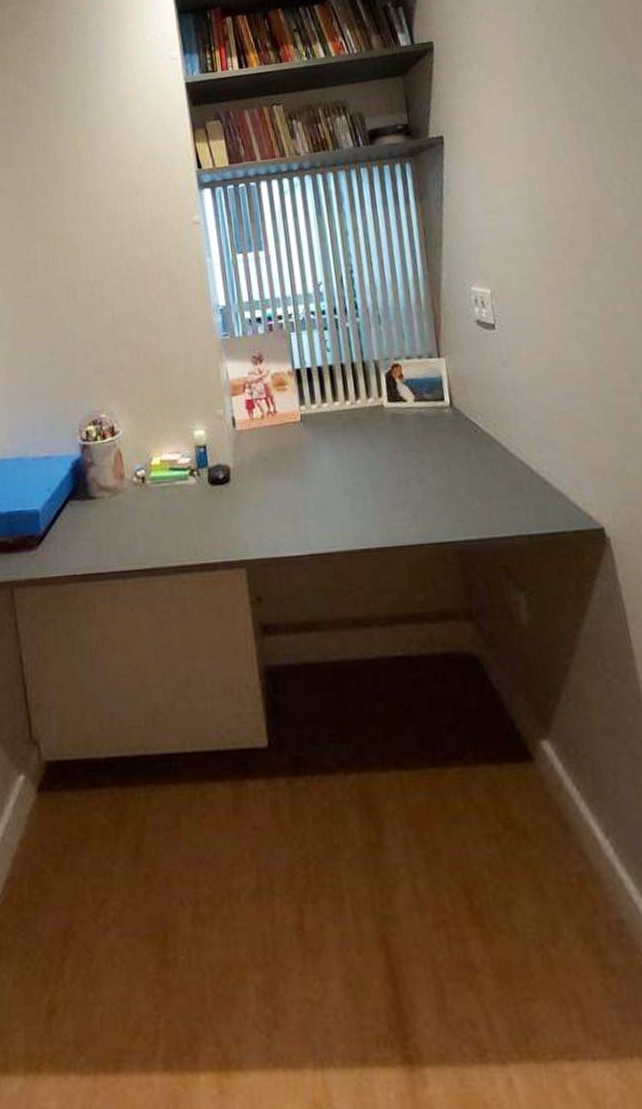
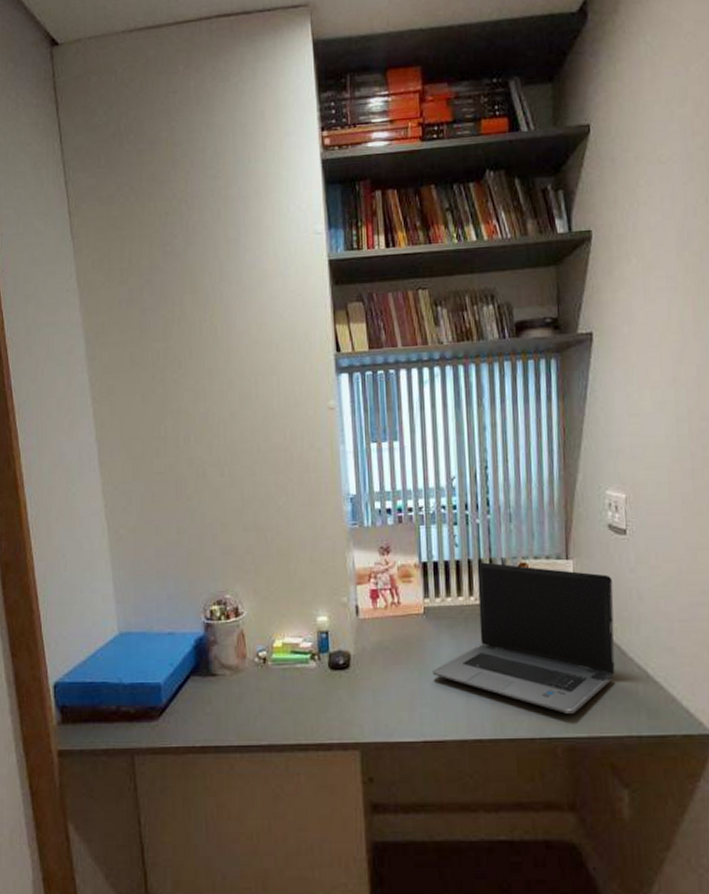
laptop computer: none [314,365,499,516] -> present [432,562,615,714]

